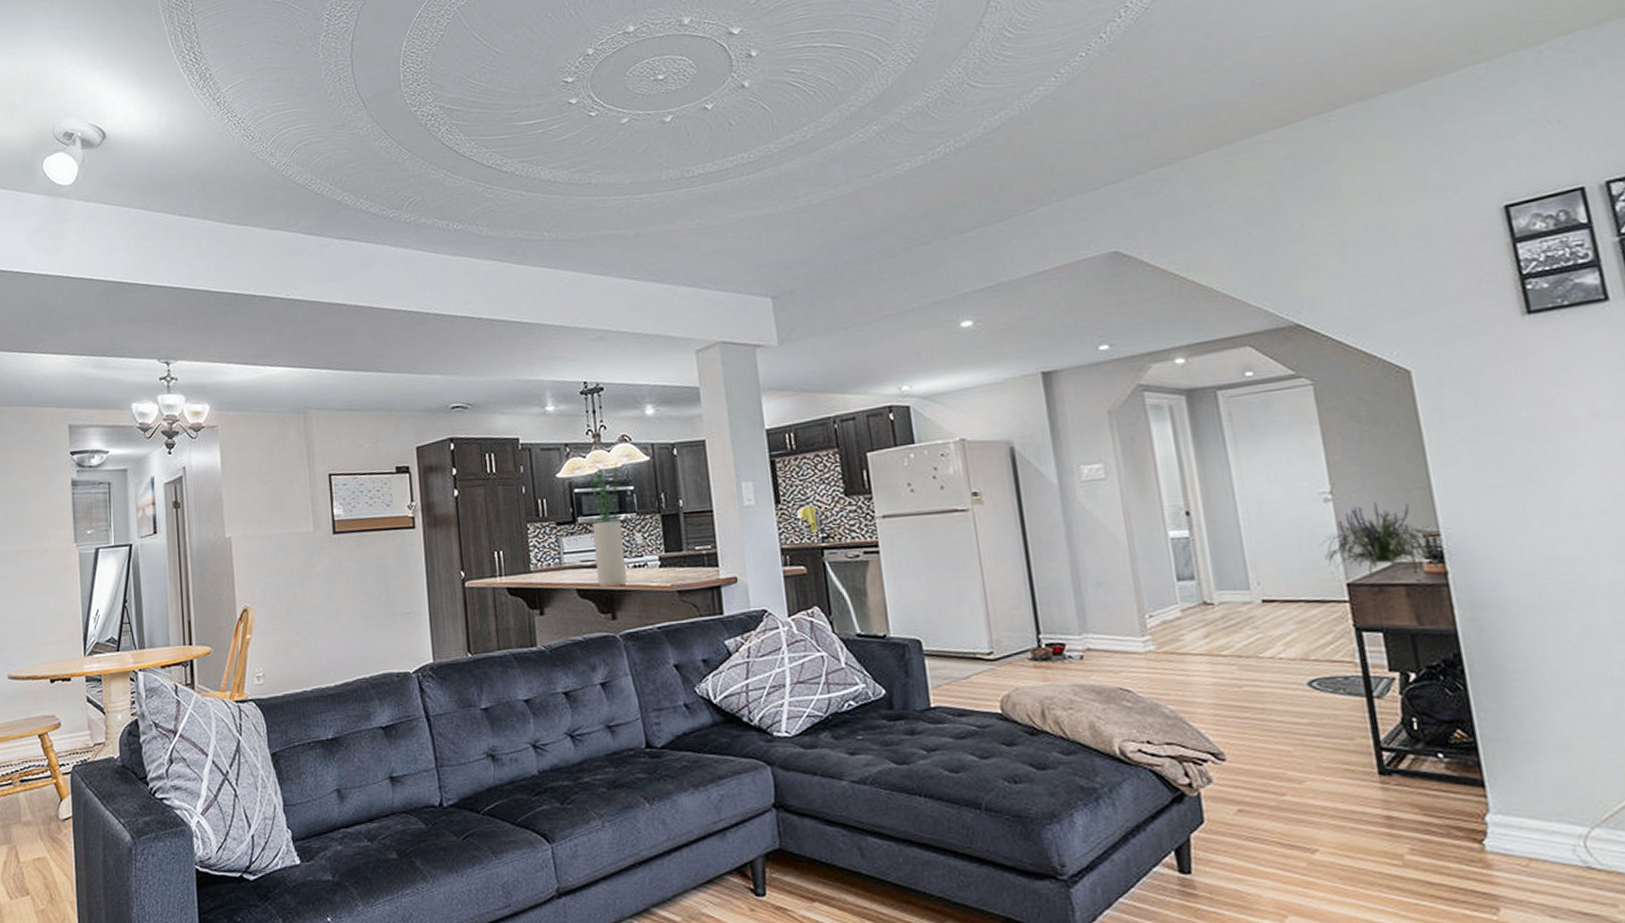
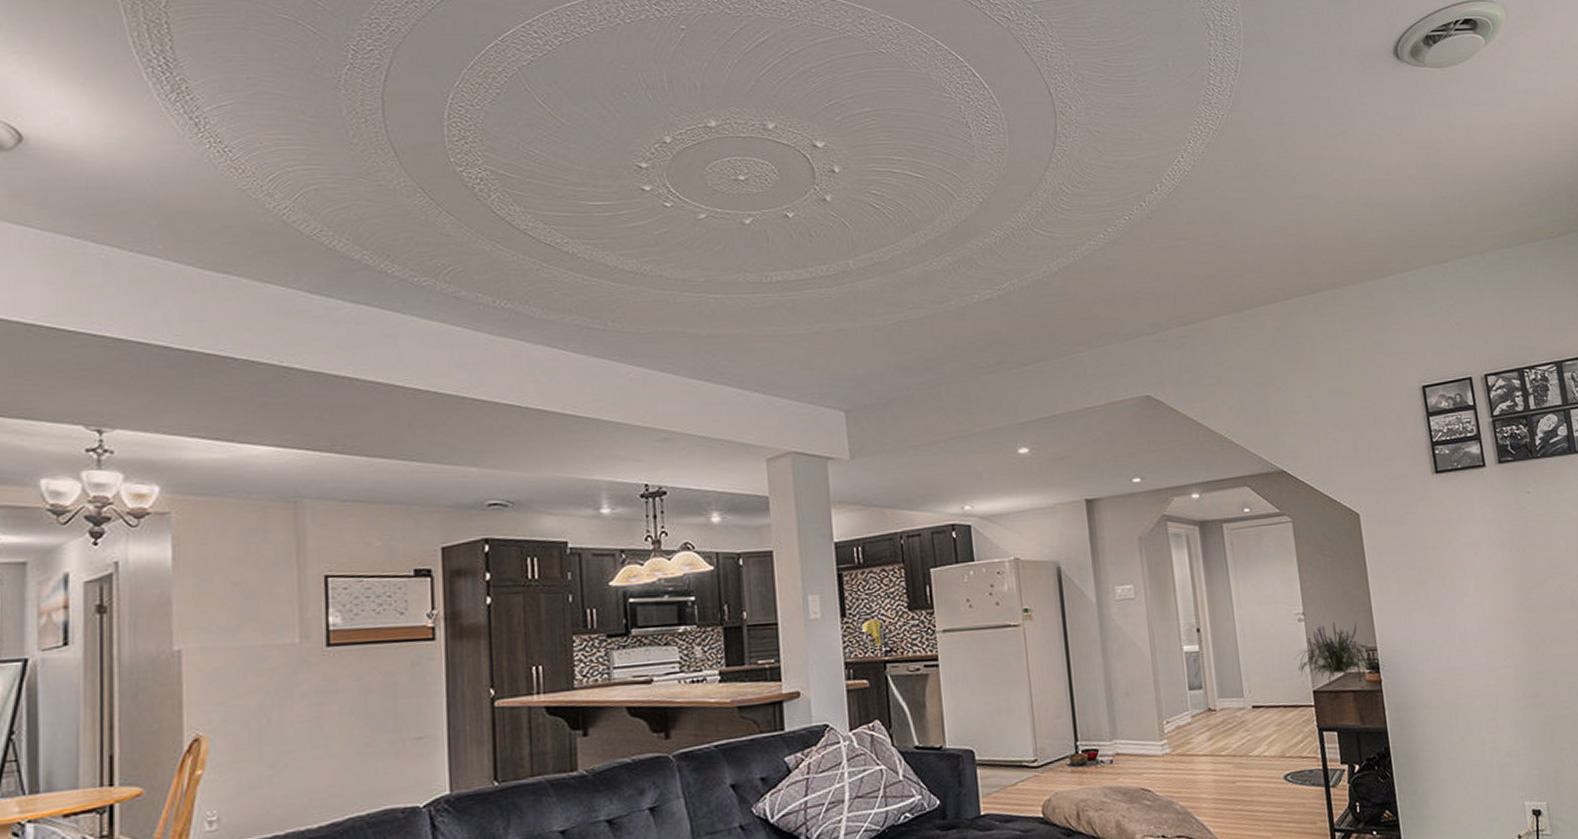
vase: present [589,462,627,588] -> none [646,571,683,705]

